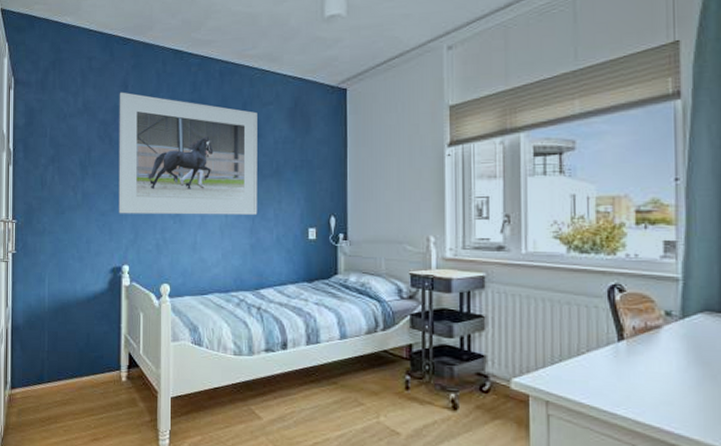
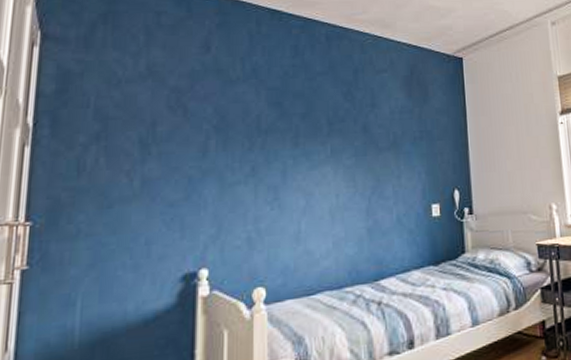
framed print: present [118,92,258,215] -> none [194,54,374,203]

